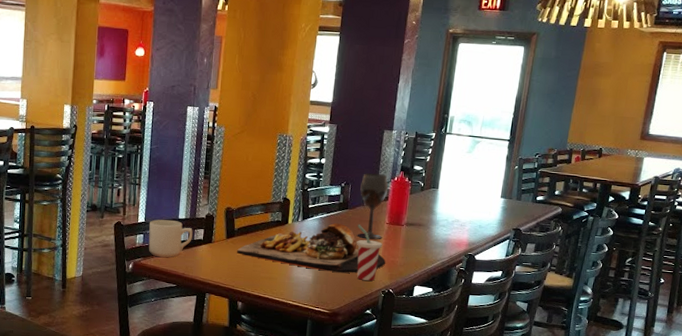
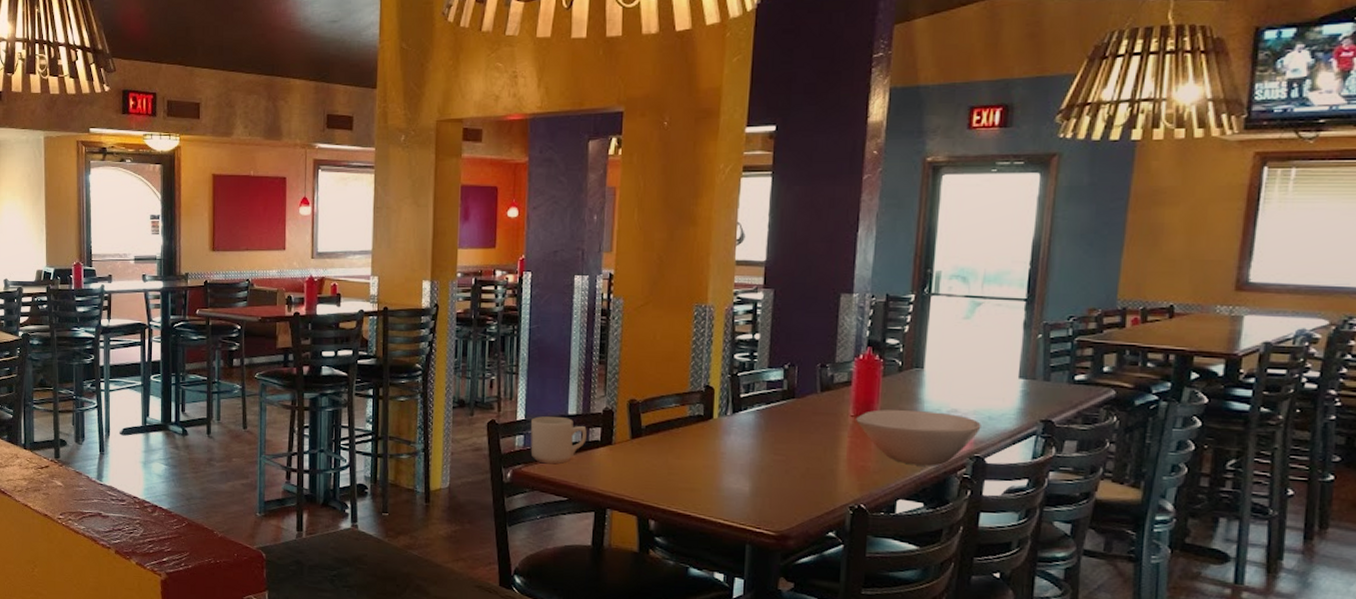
food tray: present [236,222,385,273] -> none [644,416,852,483]
beverage cup: present [356,224,383,281] -> none [809,417,847,493]
wine glass: present [357,173,388,240] -> none [809,350,851,438]
bowl: none [390,219,474,261] -> present [856,409,981,466]

